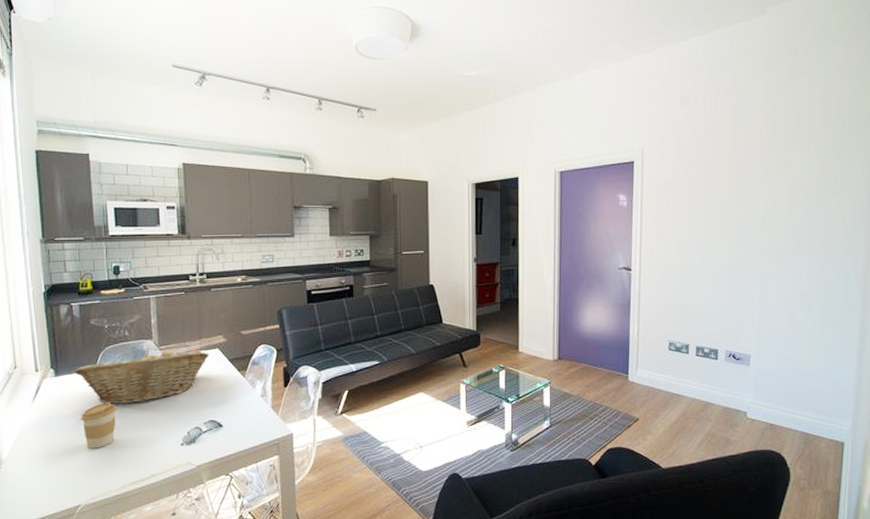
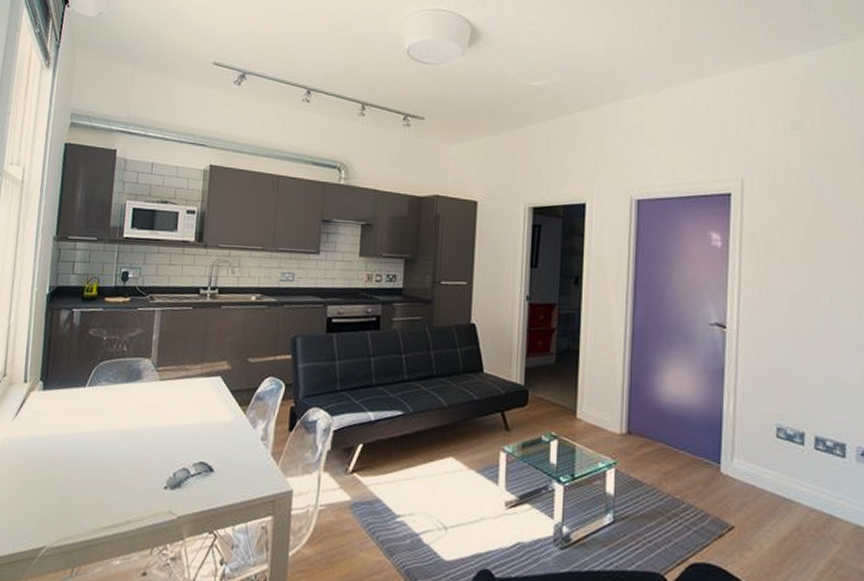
fruit basket: present [74,350,209,404] -> none [63,371,210,431]
coffee cup: present [81,403,117,449] -> none [61,427,102,481]

